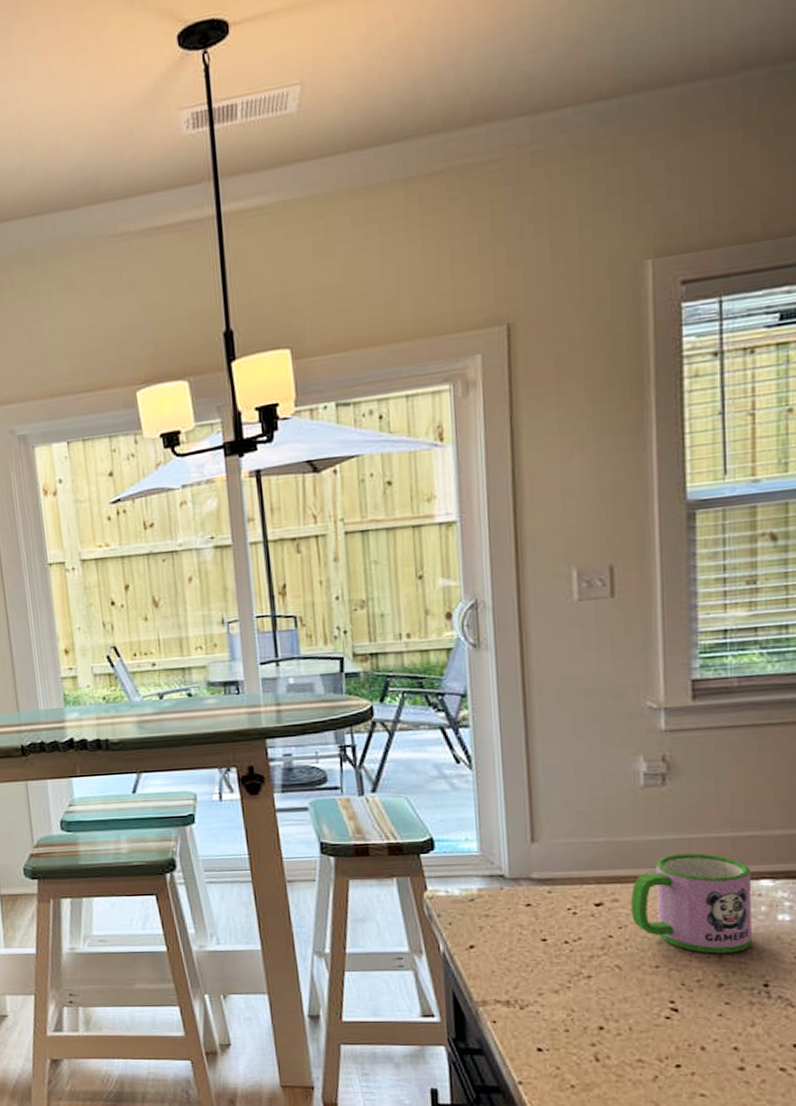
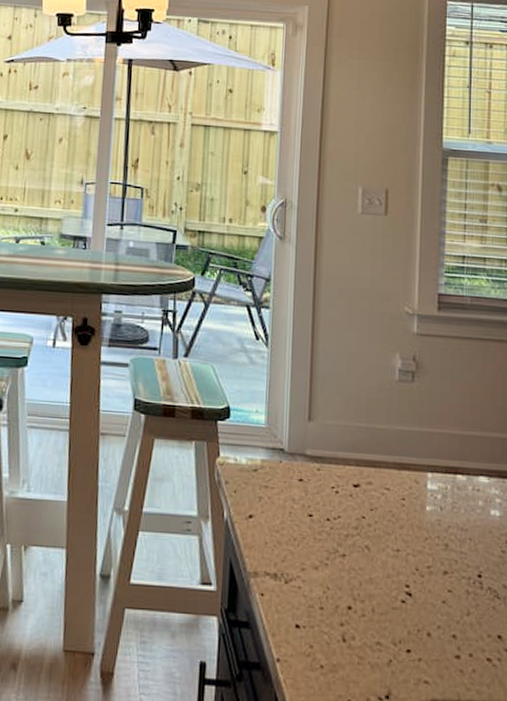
mug: present [631,853,752,954] -> none [381,445,473,543]

